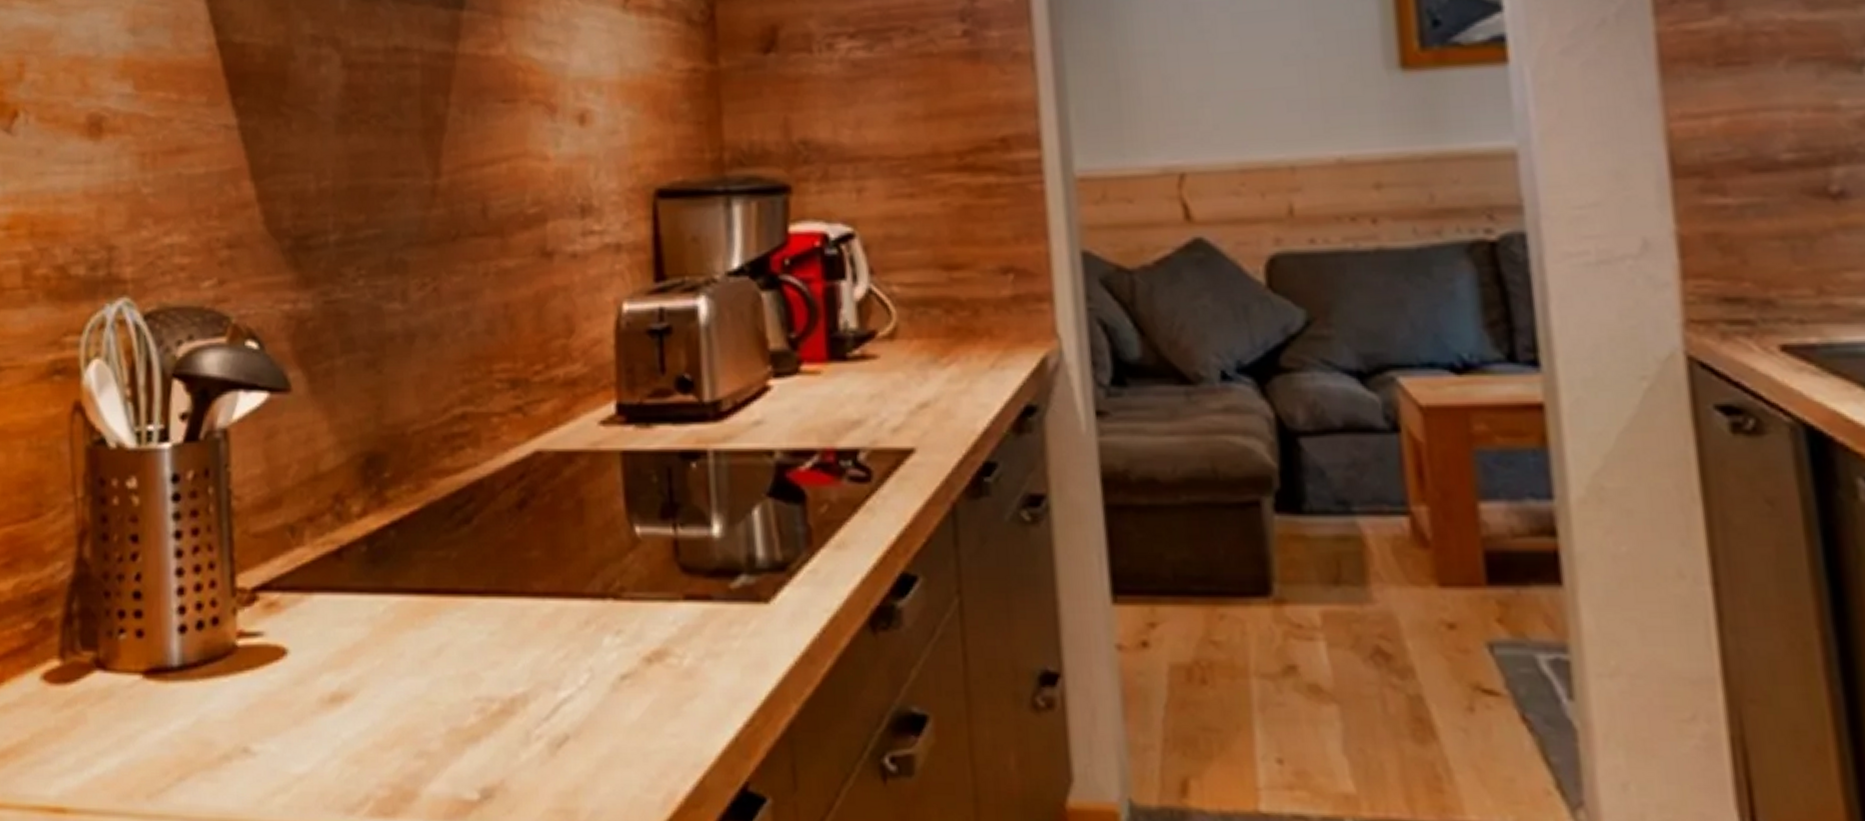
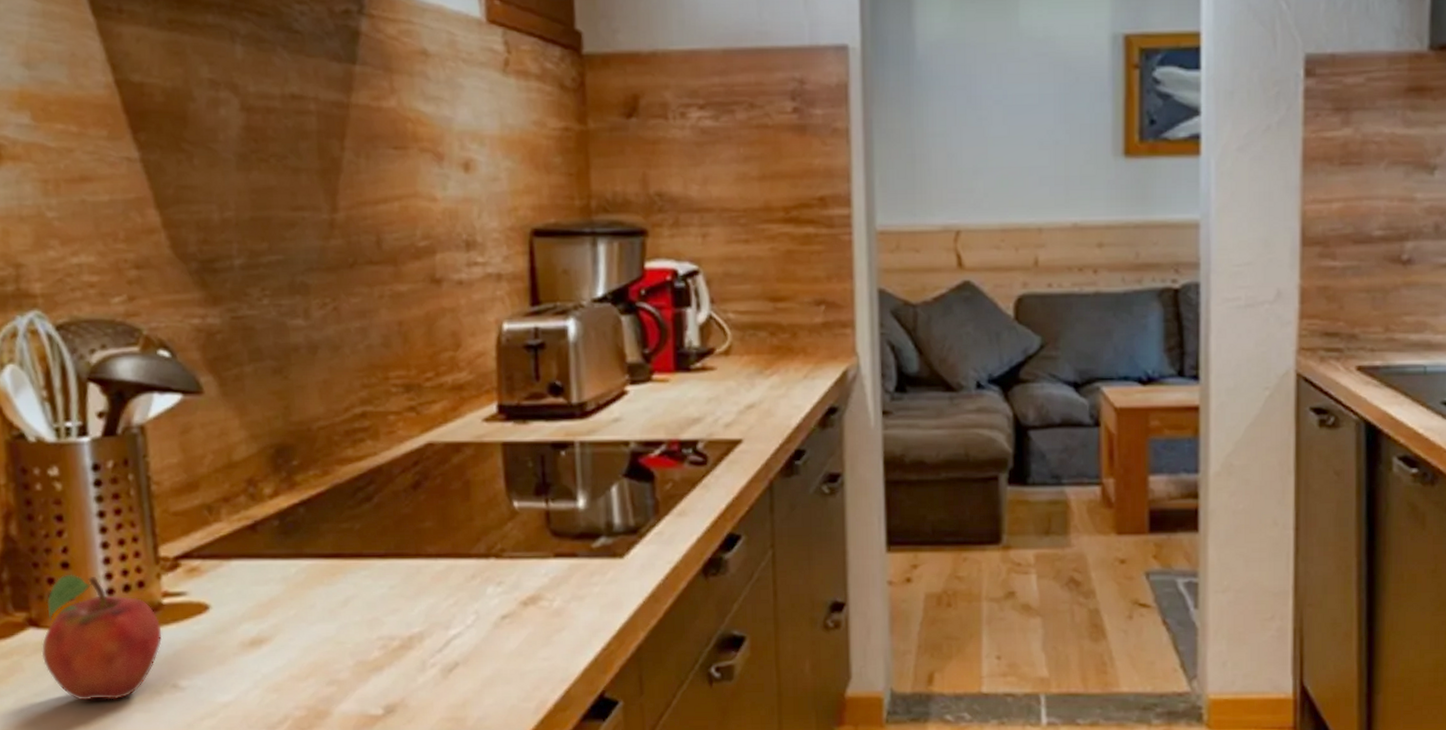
fruit: none [106,606,235,765] -> present [41,574,163,701]

